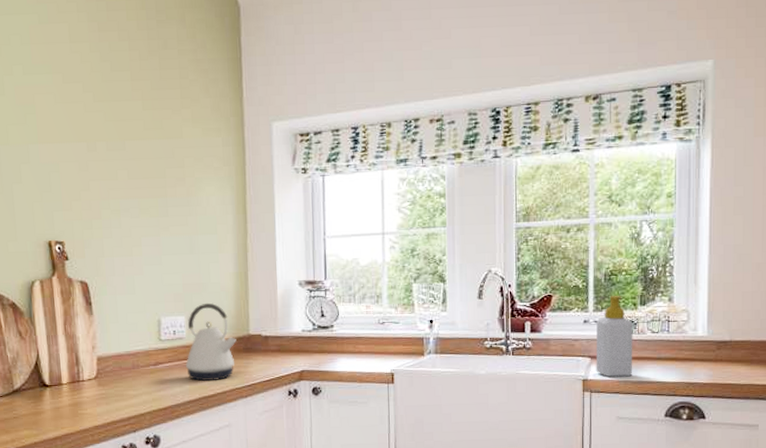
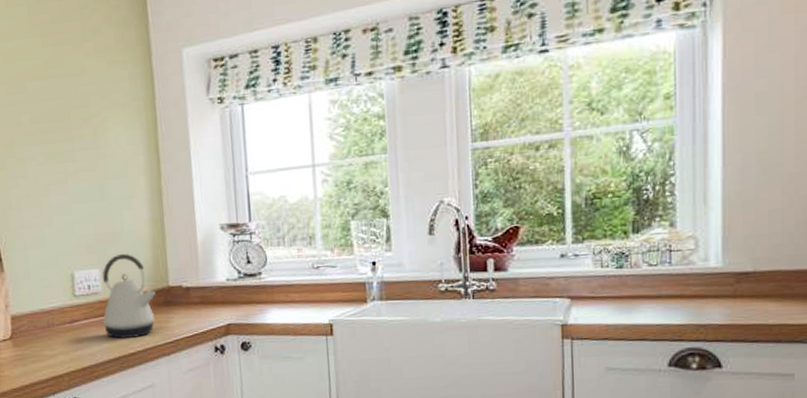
soap bottle: present [595,295,633,377] -> none [576,222,625,321]

